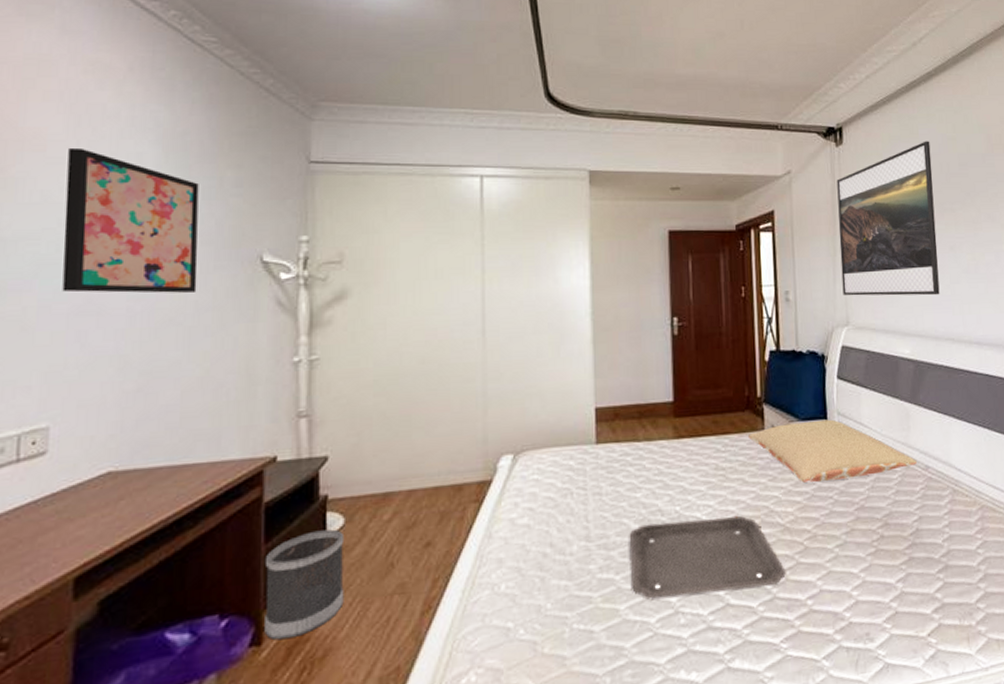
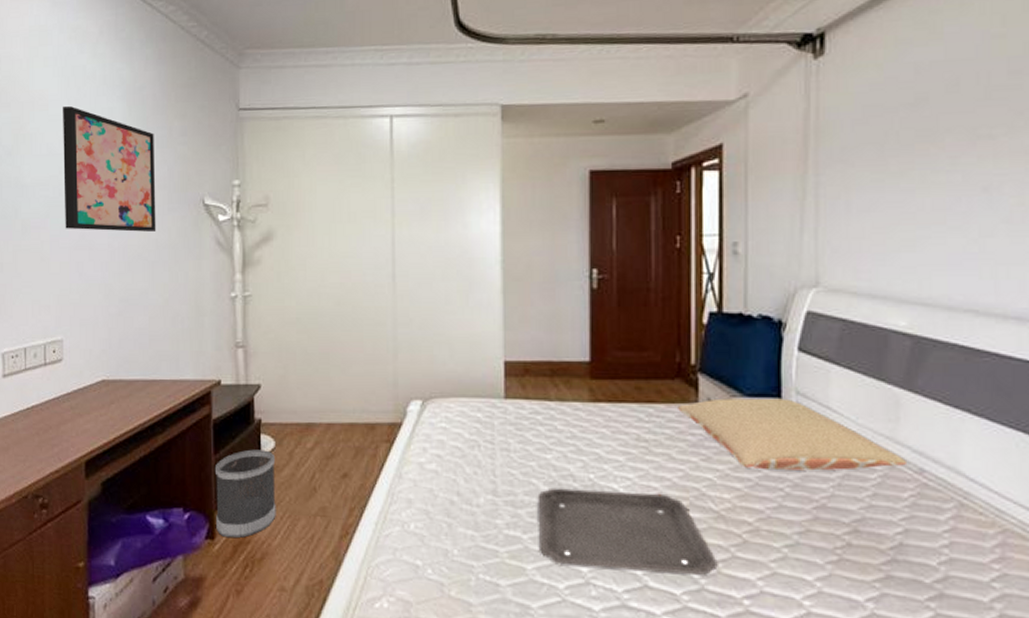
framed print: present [836,141,940,296] -> none [811,41,962,252]

